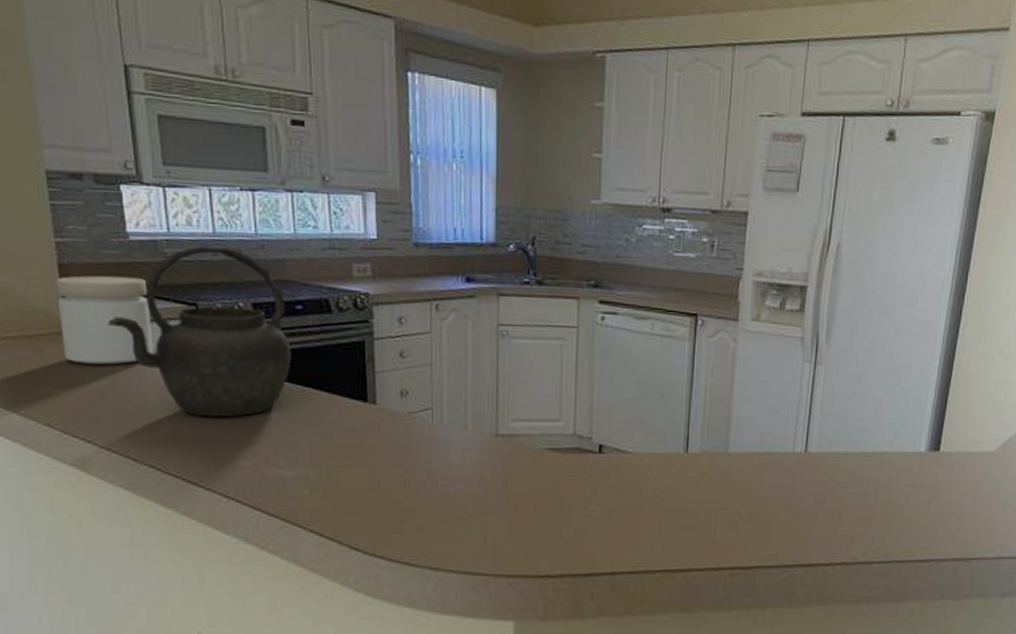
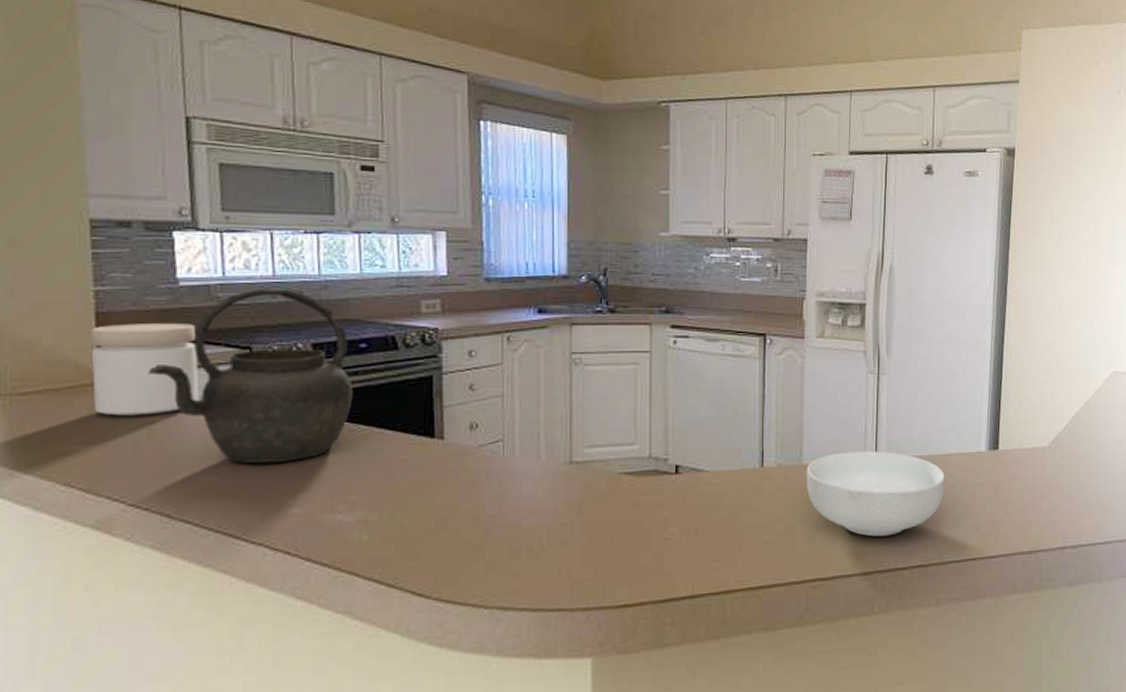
cereal bowl: none [731,443,878,531] -> present [806,451,945,537]

